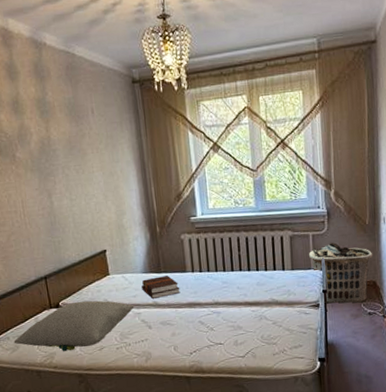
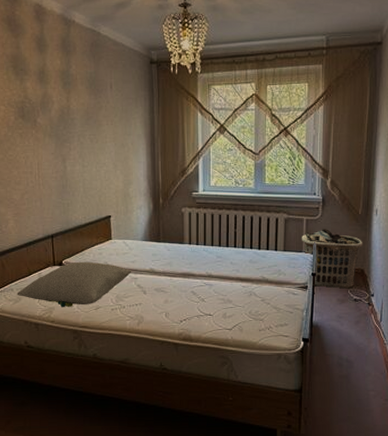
hardback book: present [142,276,181,300] -> none [141,245,176,267]

